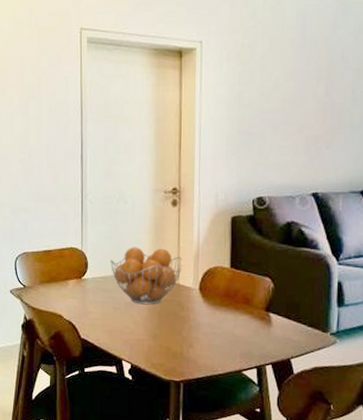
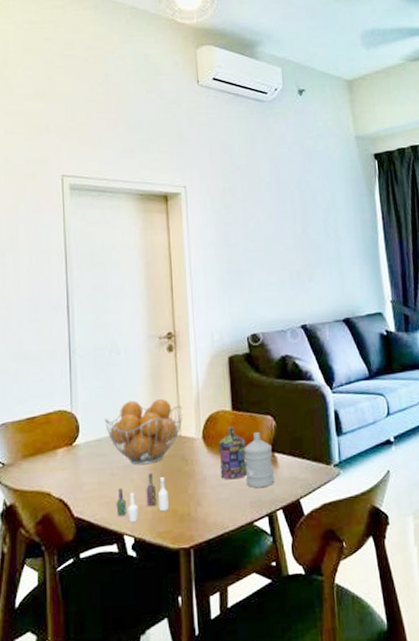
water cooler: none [117,282,268,351] -> present [116,426,275,522]

